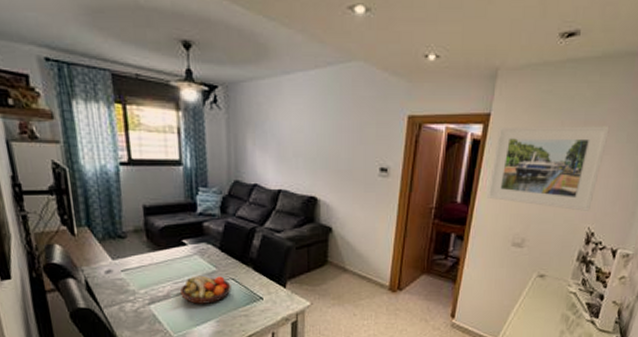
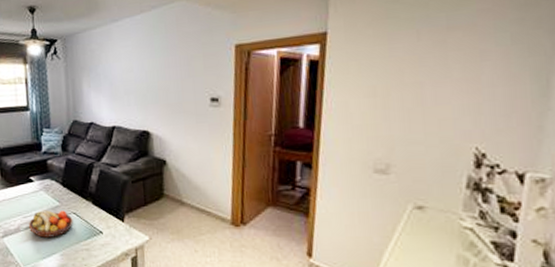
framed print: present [487,126,610,211] -> none [334,28,484,129]

